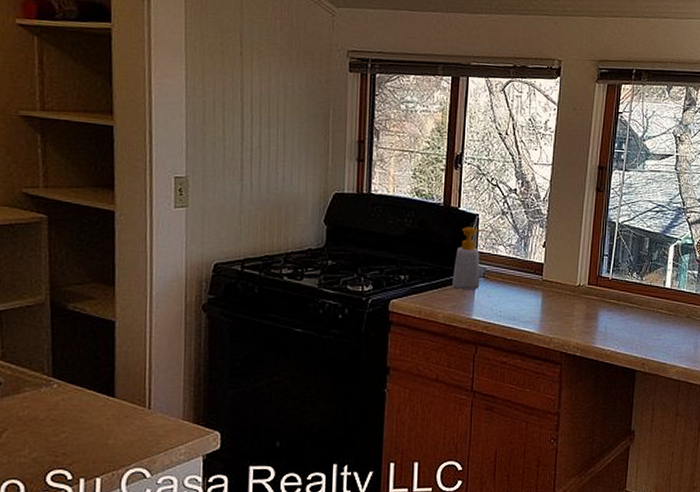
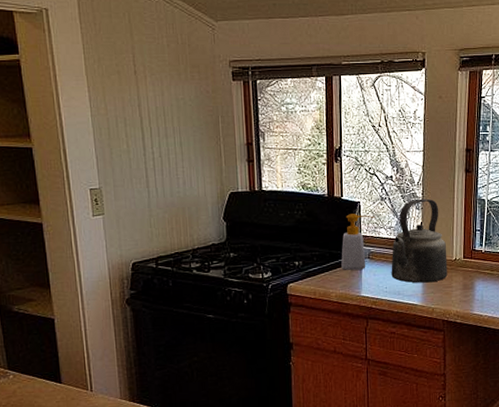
kettle: none [507,216,571,309] -> present [391,198,448,283]

